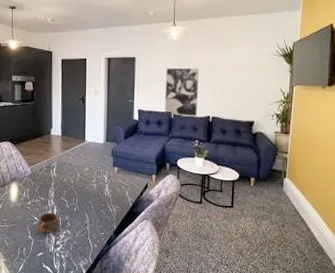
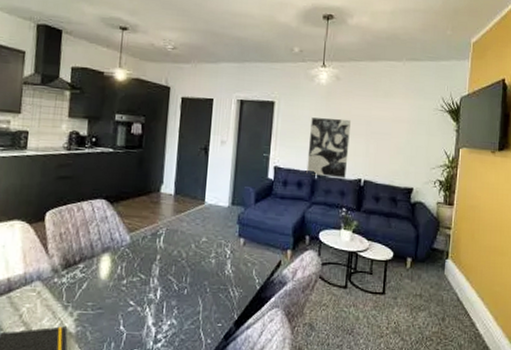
cup: present [39,213,59,234] -> none [134,295,163,324]

